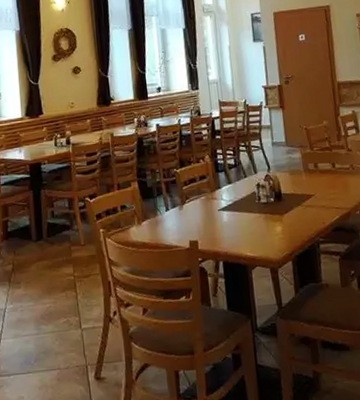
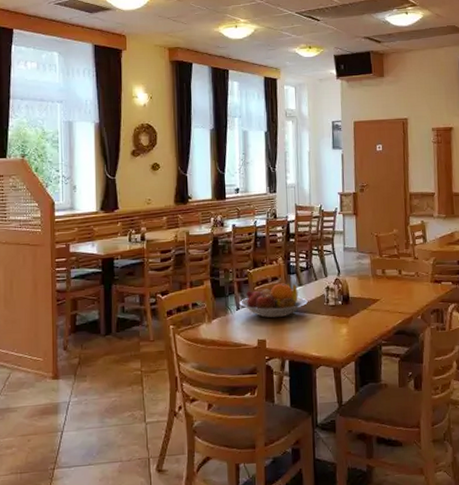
fruit bowl: none [168,181,239,218] -> present [239,283,308,318]

